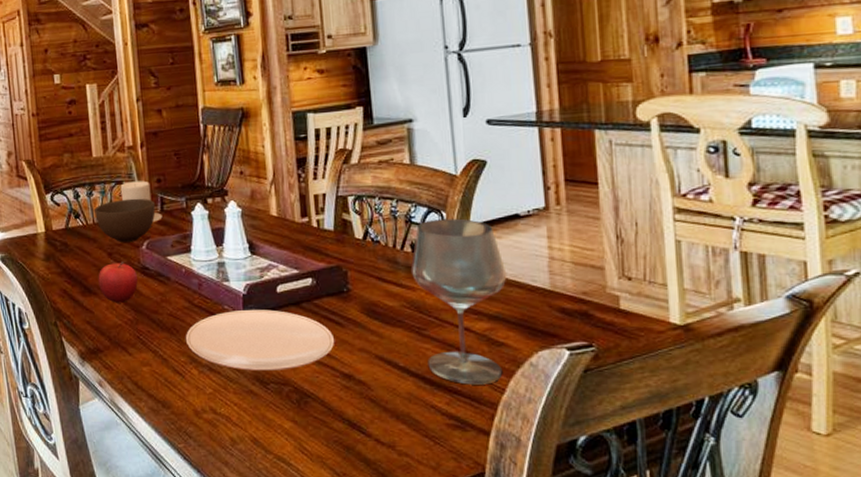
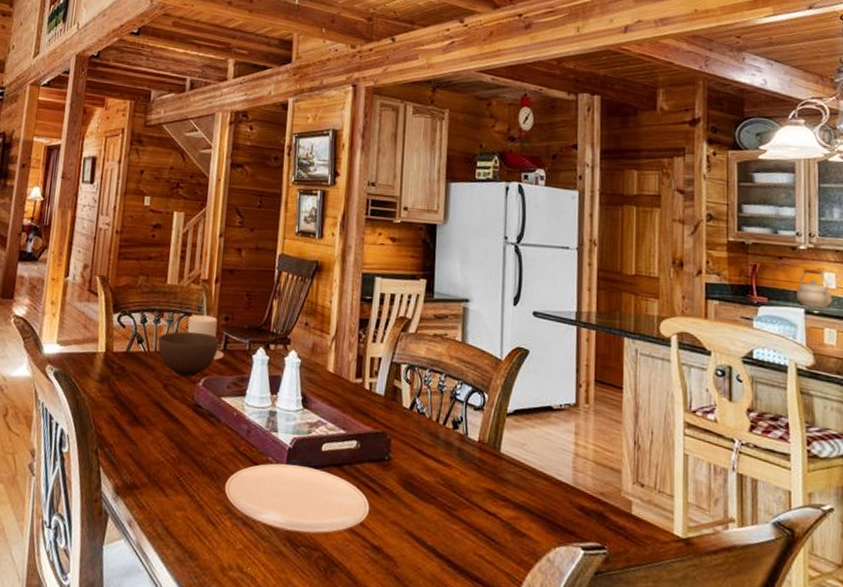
fruit: present [98,261,138,303] -> none [148,395,189,439]
wine glass: present [410,218,507,385] -> none [449,399,536,576]
kettle: none [801,16,850,60] -> present [795,268,833,309]

